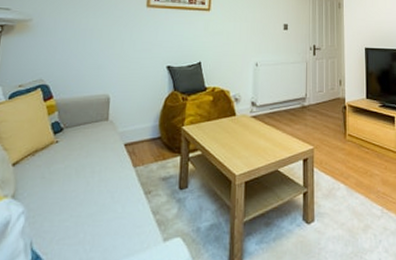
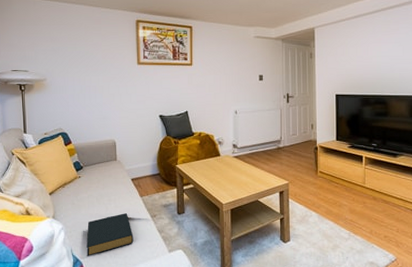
hardback book: none [51,189,119,251] -> present [86,213,134,256]

